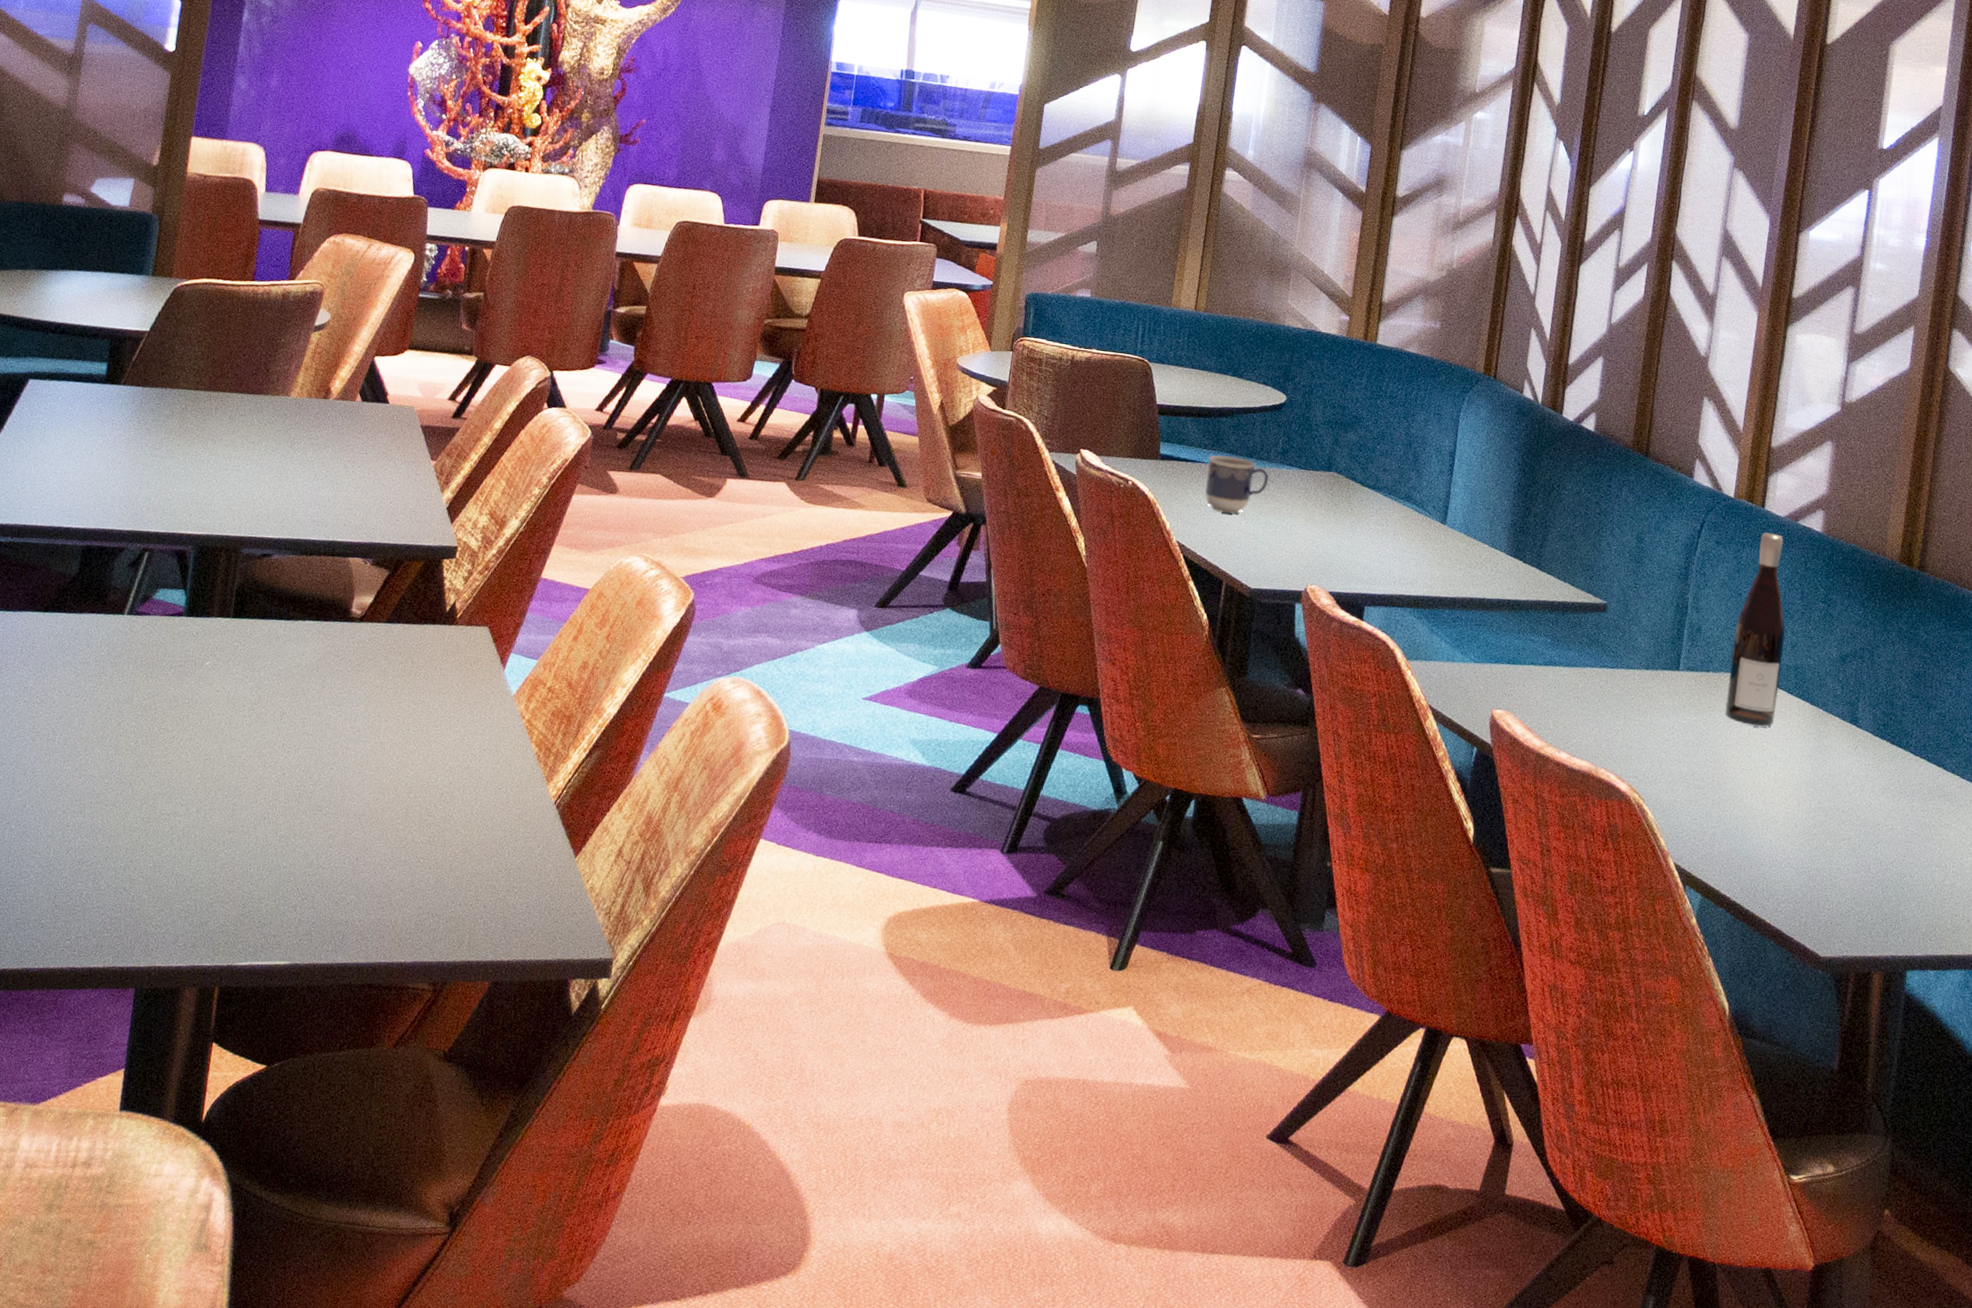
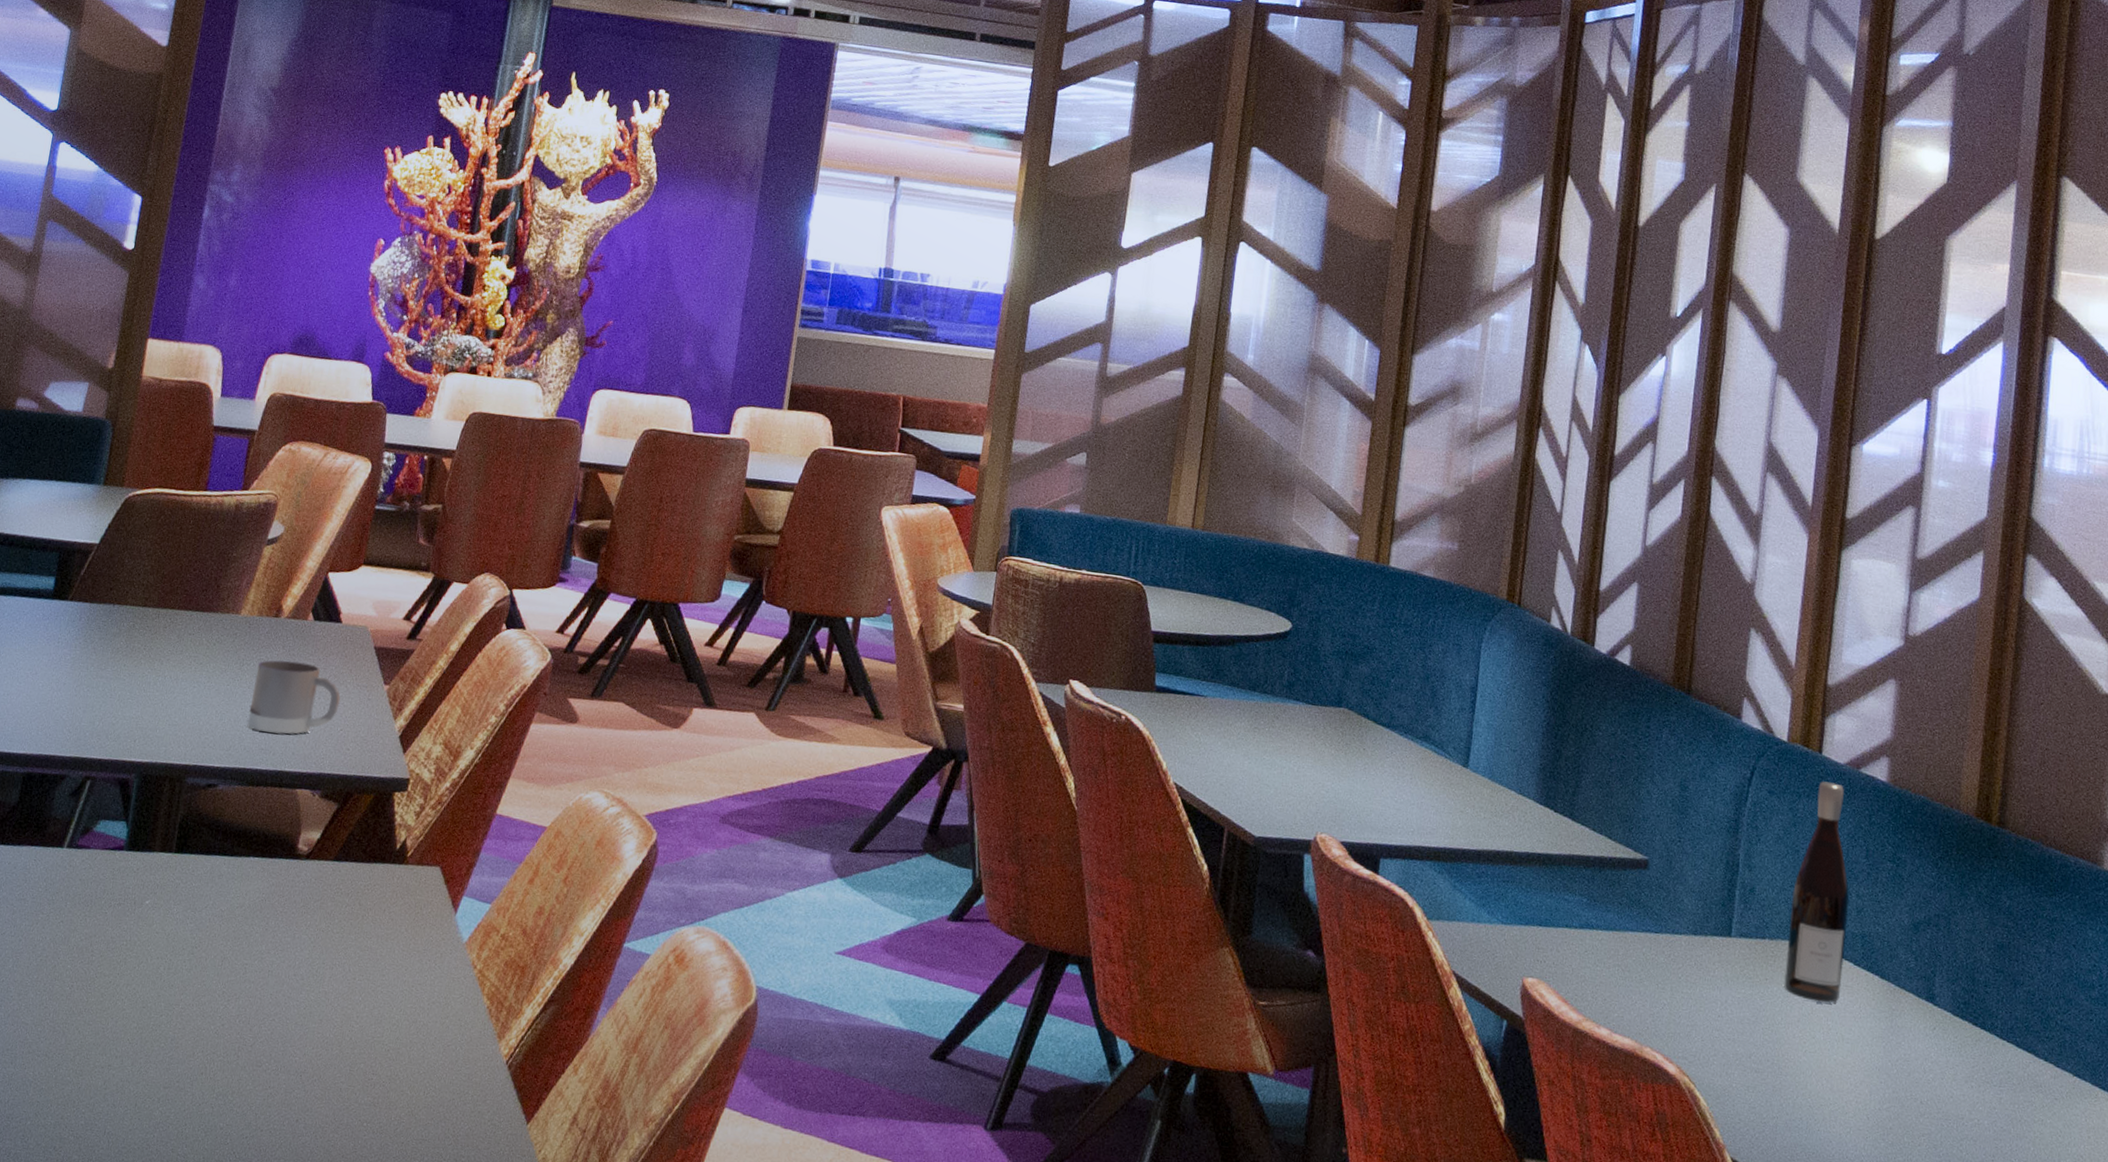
mug: none [299,438,389,507] -> present [247,660,341,735]
cup: present [1205,455,1269,514] -> none [1204,687,1274,753]

